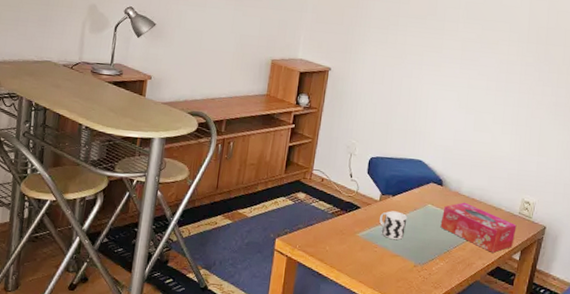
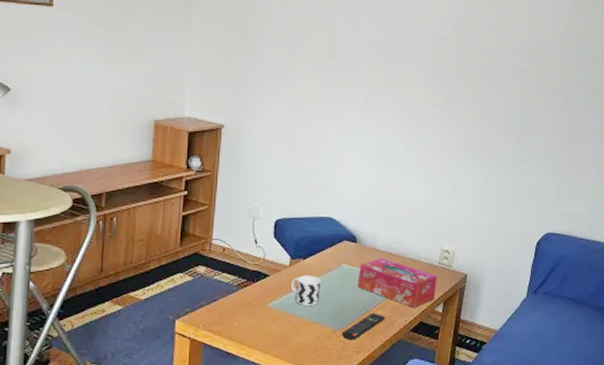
remote control: none [423,252,465,276] -> present [343,312,386,340]

